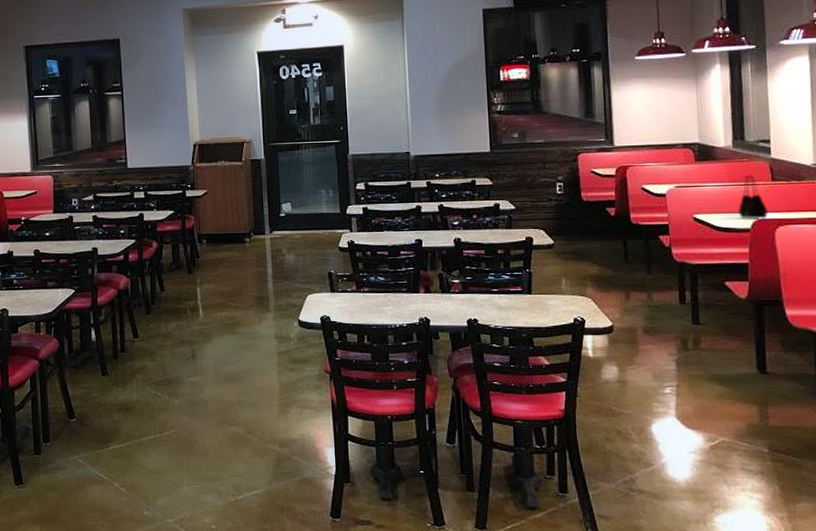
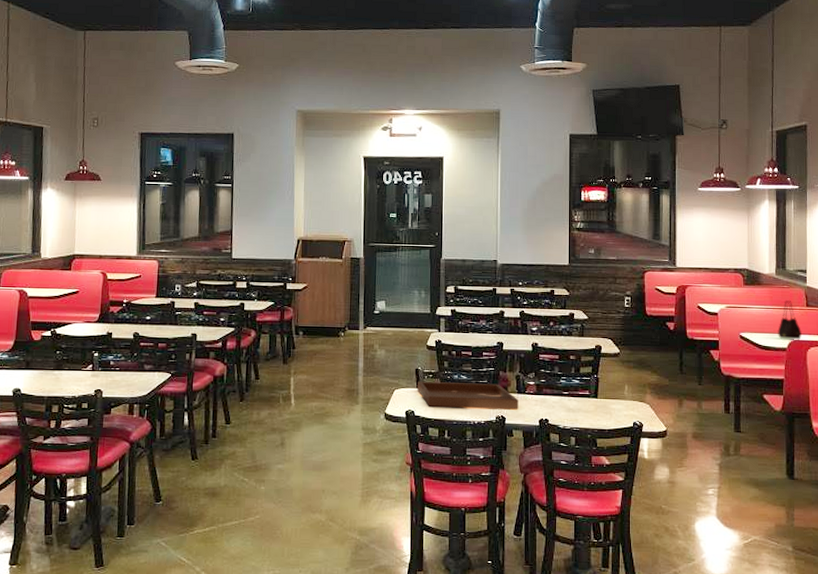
tray: none [331,284,443,312] -> present [417,381,518,410]

